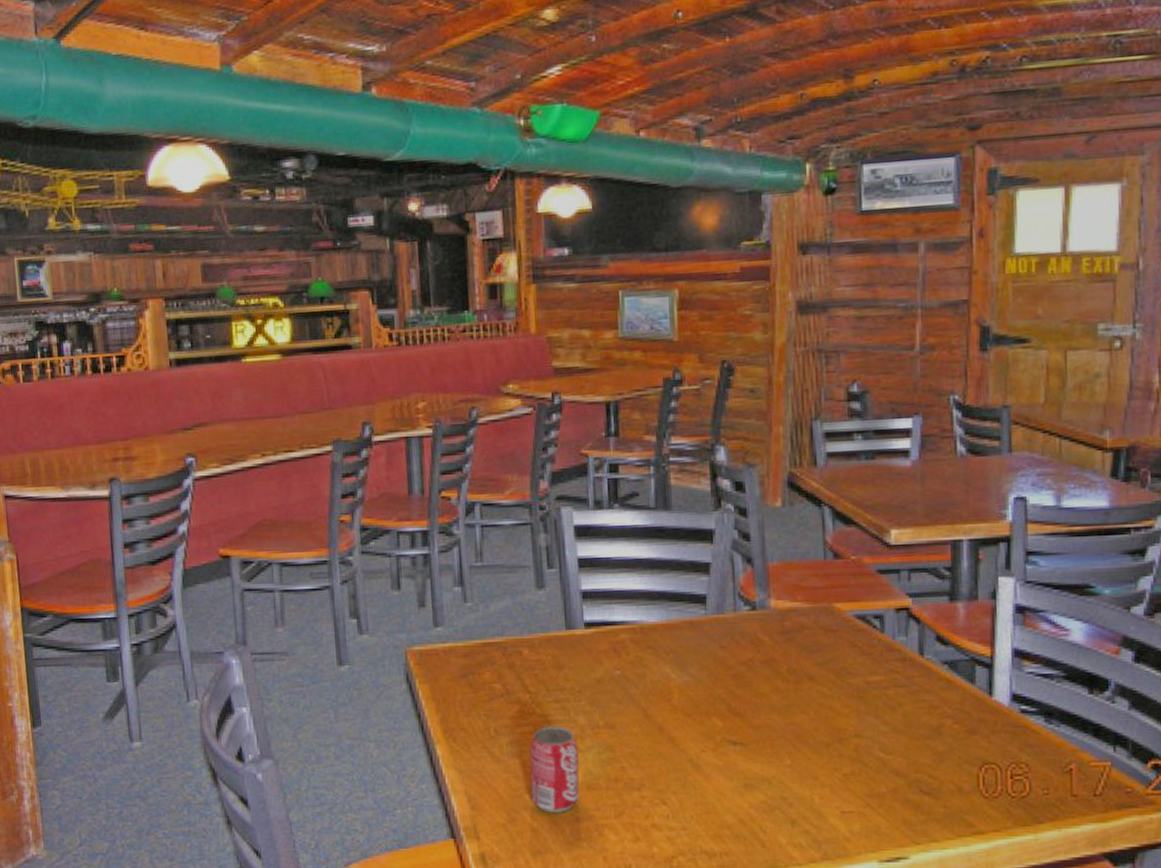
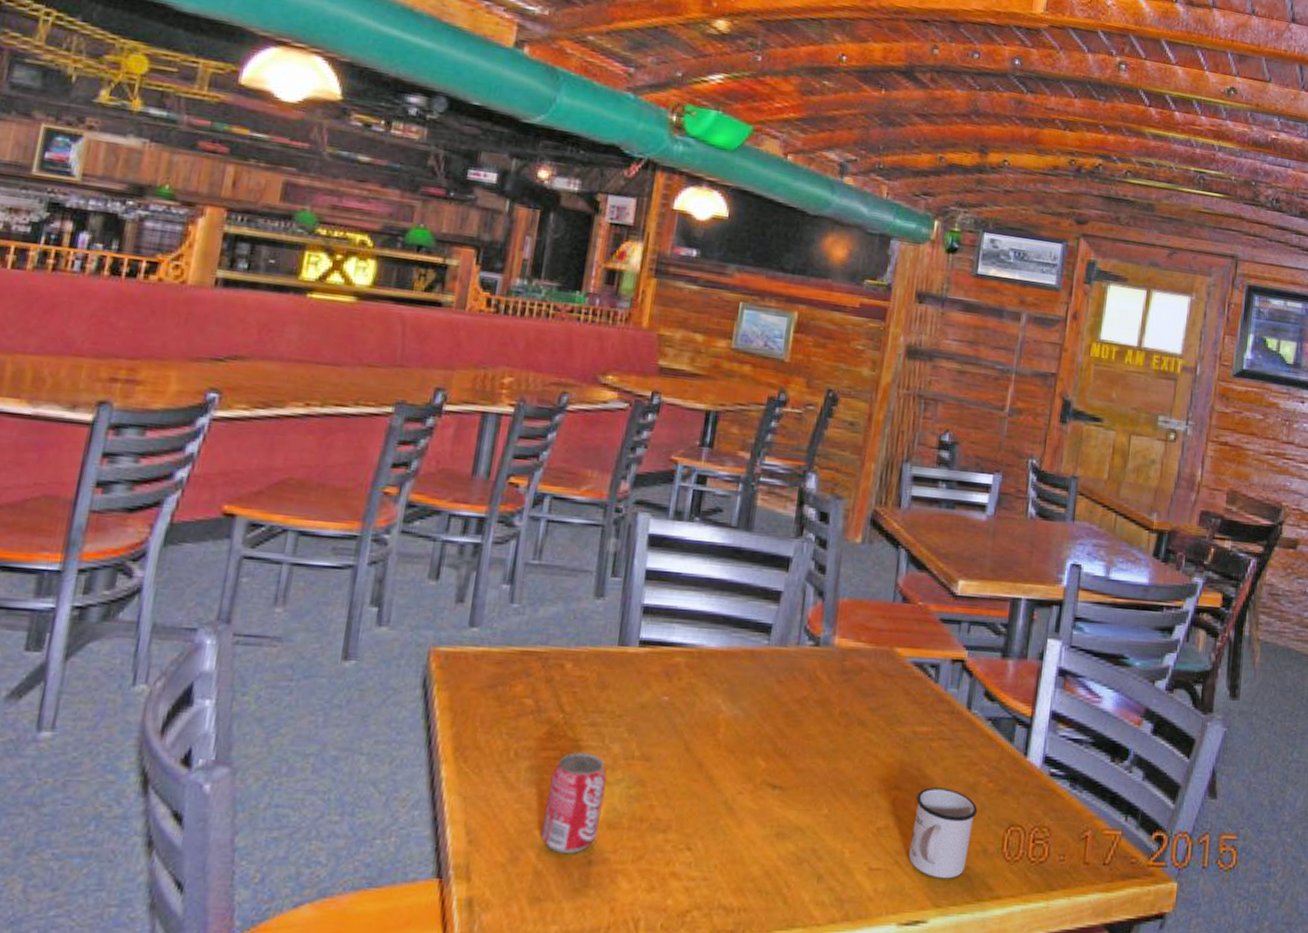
mug: none [879,732,945,818] -> present [908,787,977,879]

